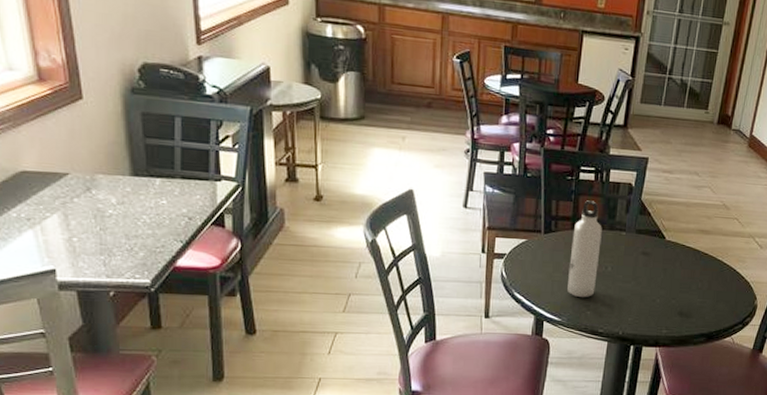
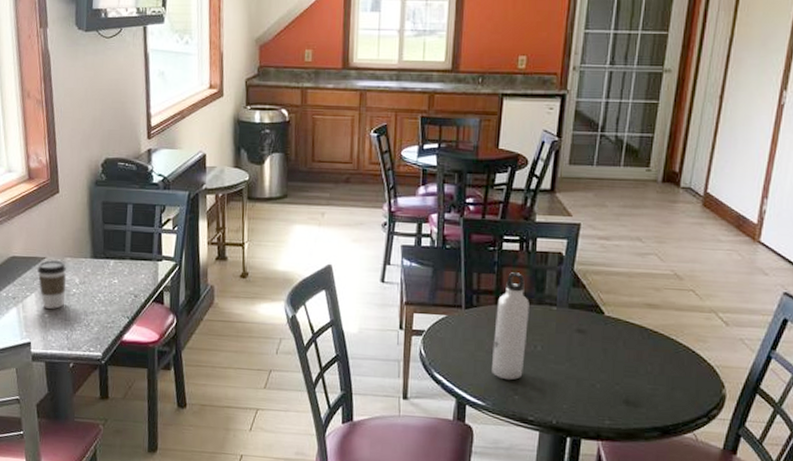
coffee cup: none [59,176,98,232] -> present [37,260,66,309]

